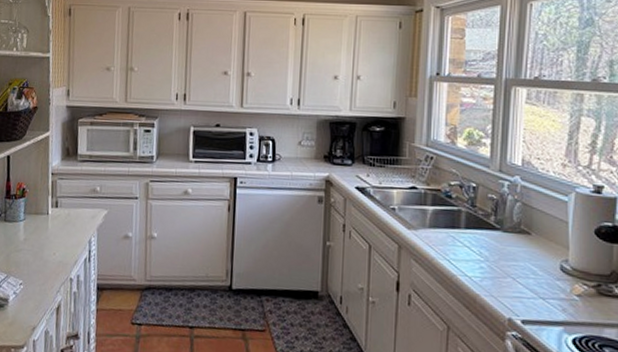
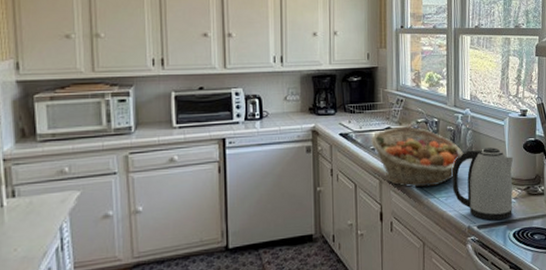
fruit basket: none [391,187,507,263] -> present [371,127,463,188]
kettle: none [490,226,579,319] -> present [452,147,514,220]

